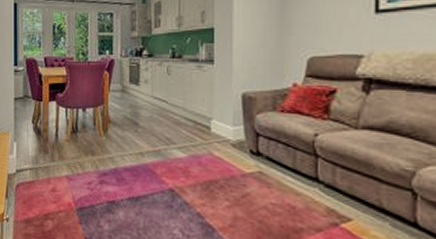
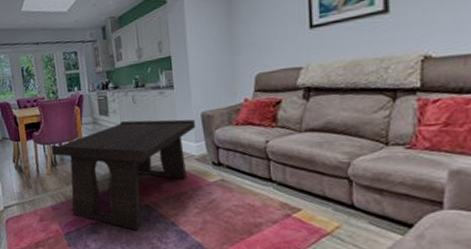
coffee table: none [73,92,235,217] -> present [50,119,196,231]

